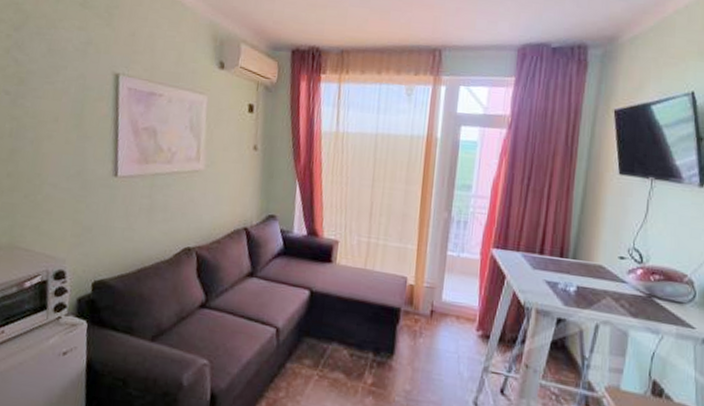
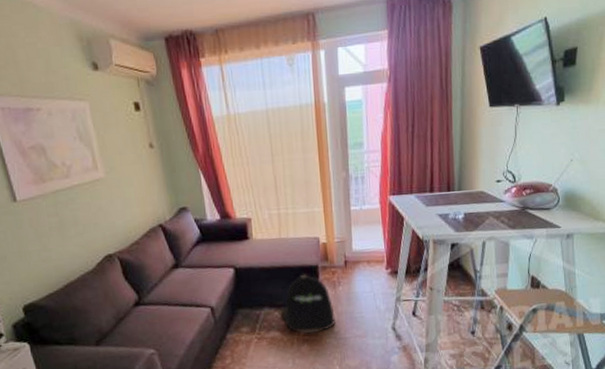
backpack: none [349,314,410,386] -> present [280,274,335,334]

